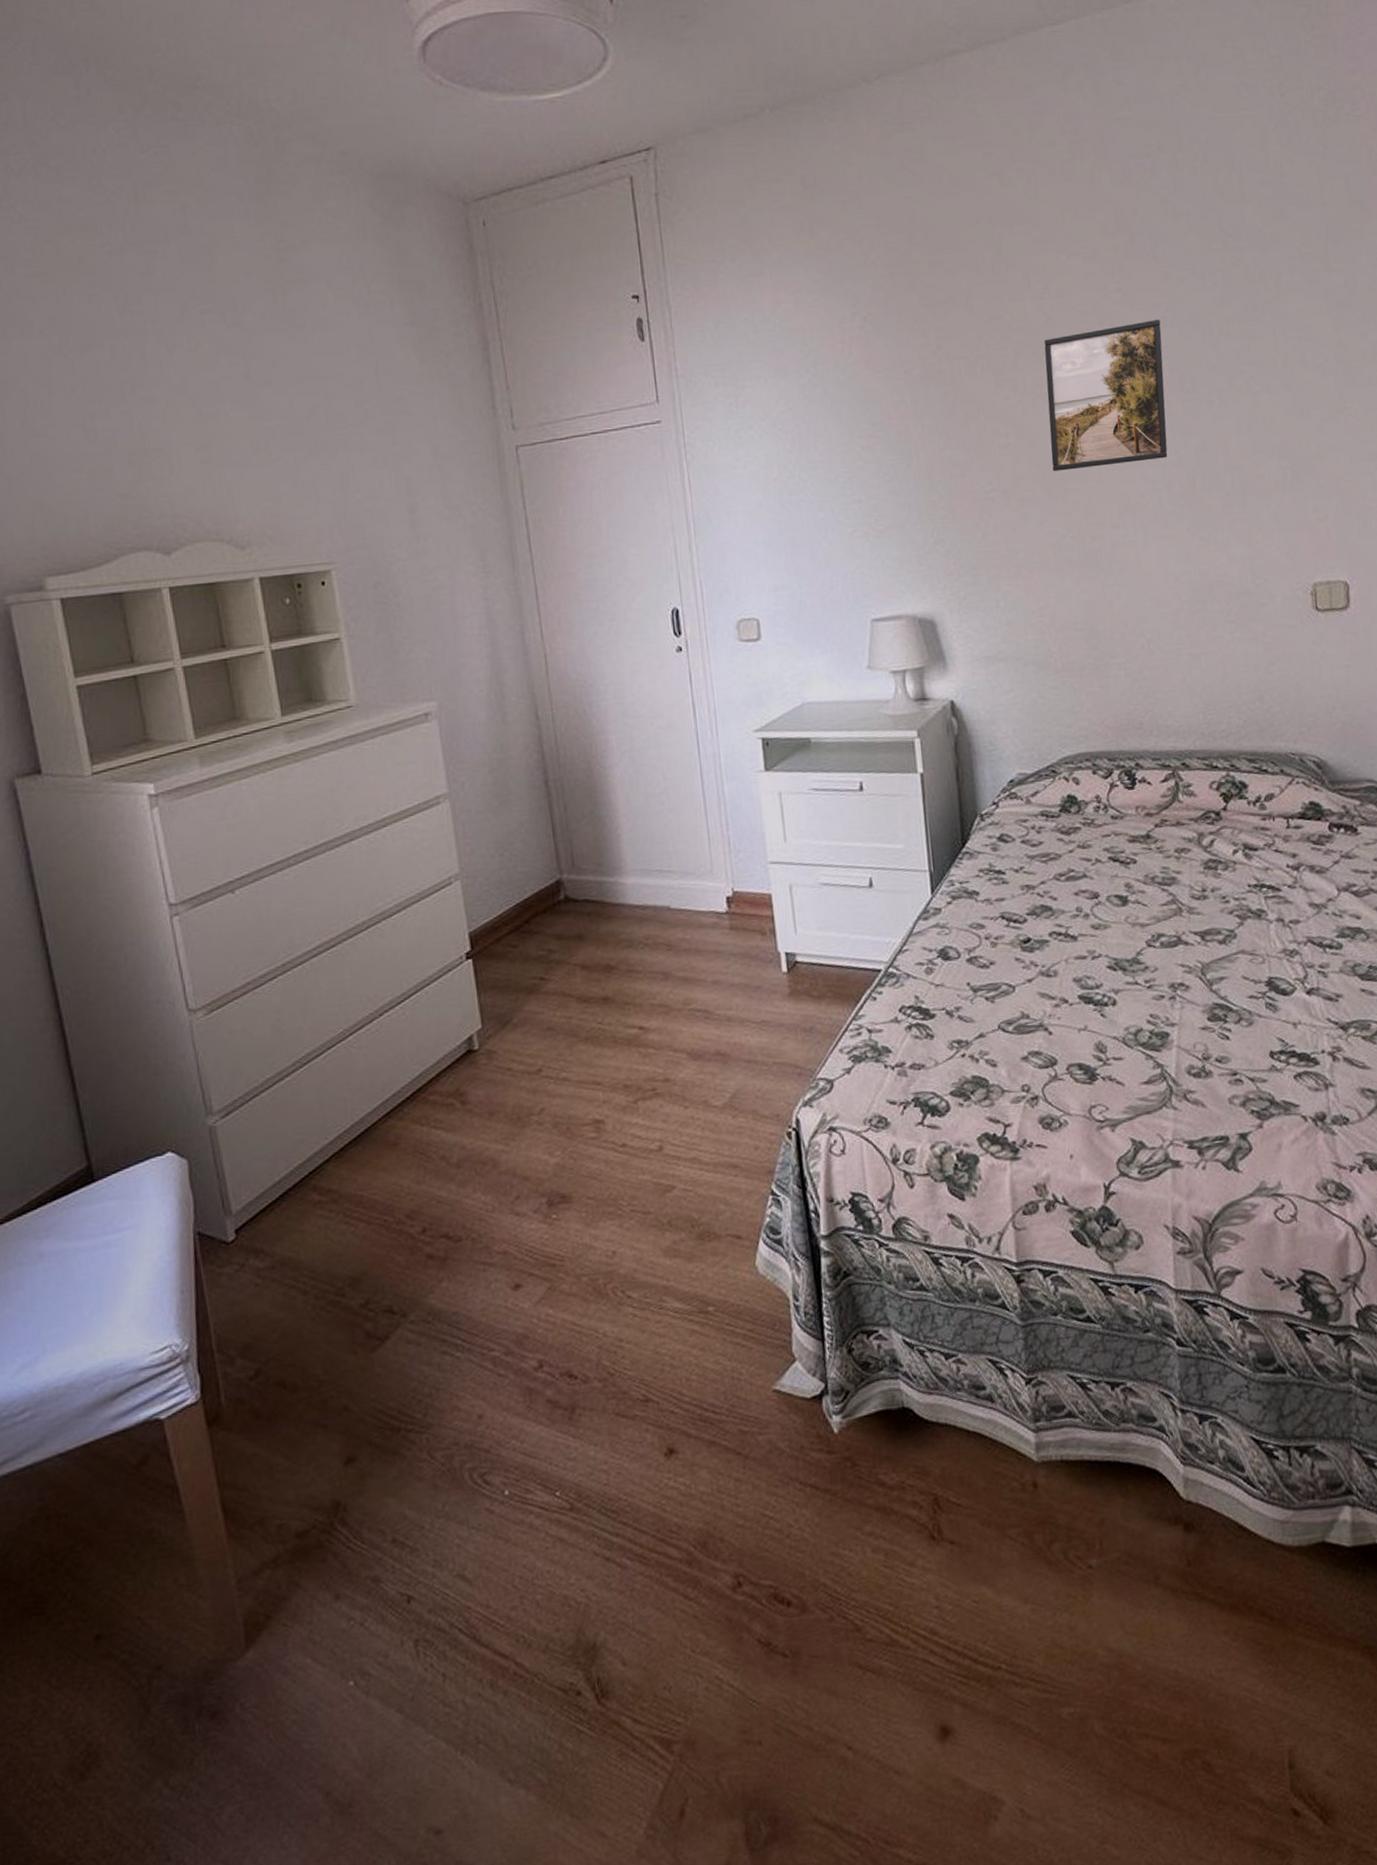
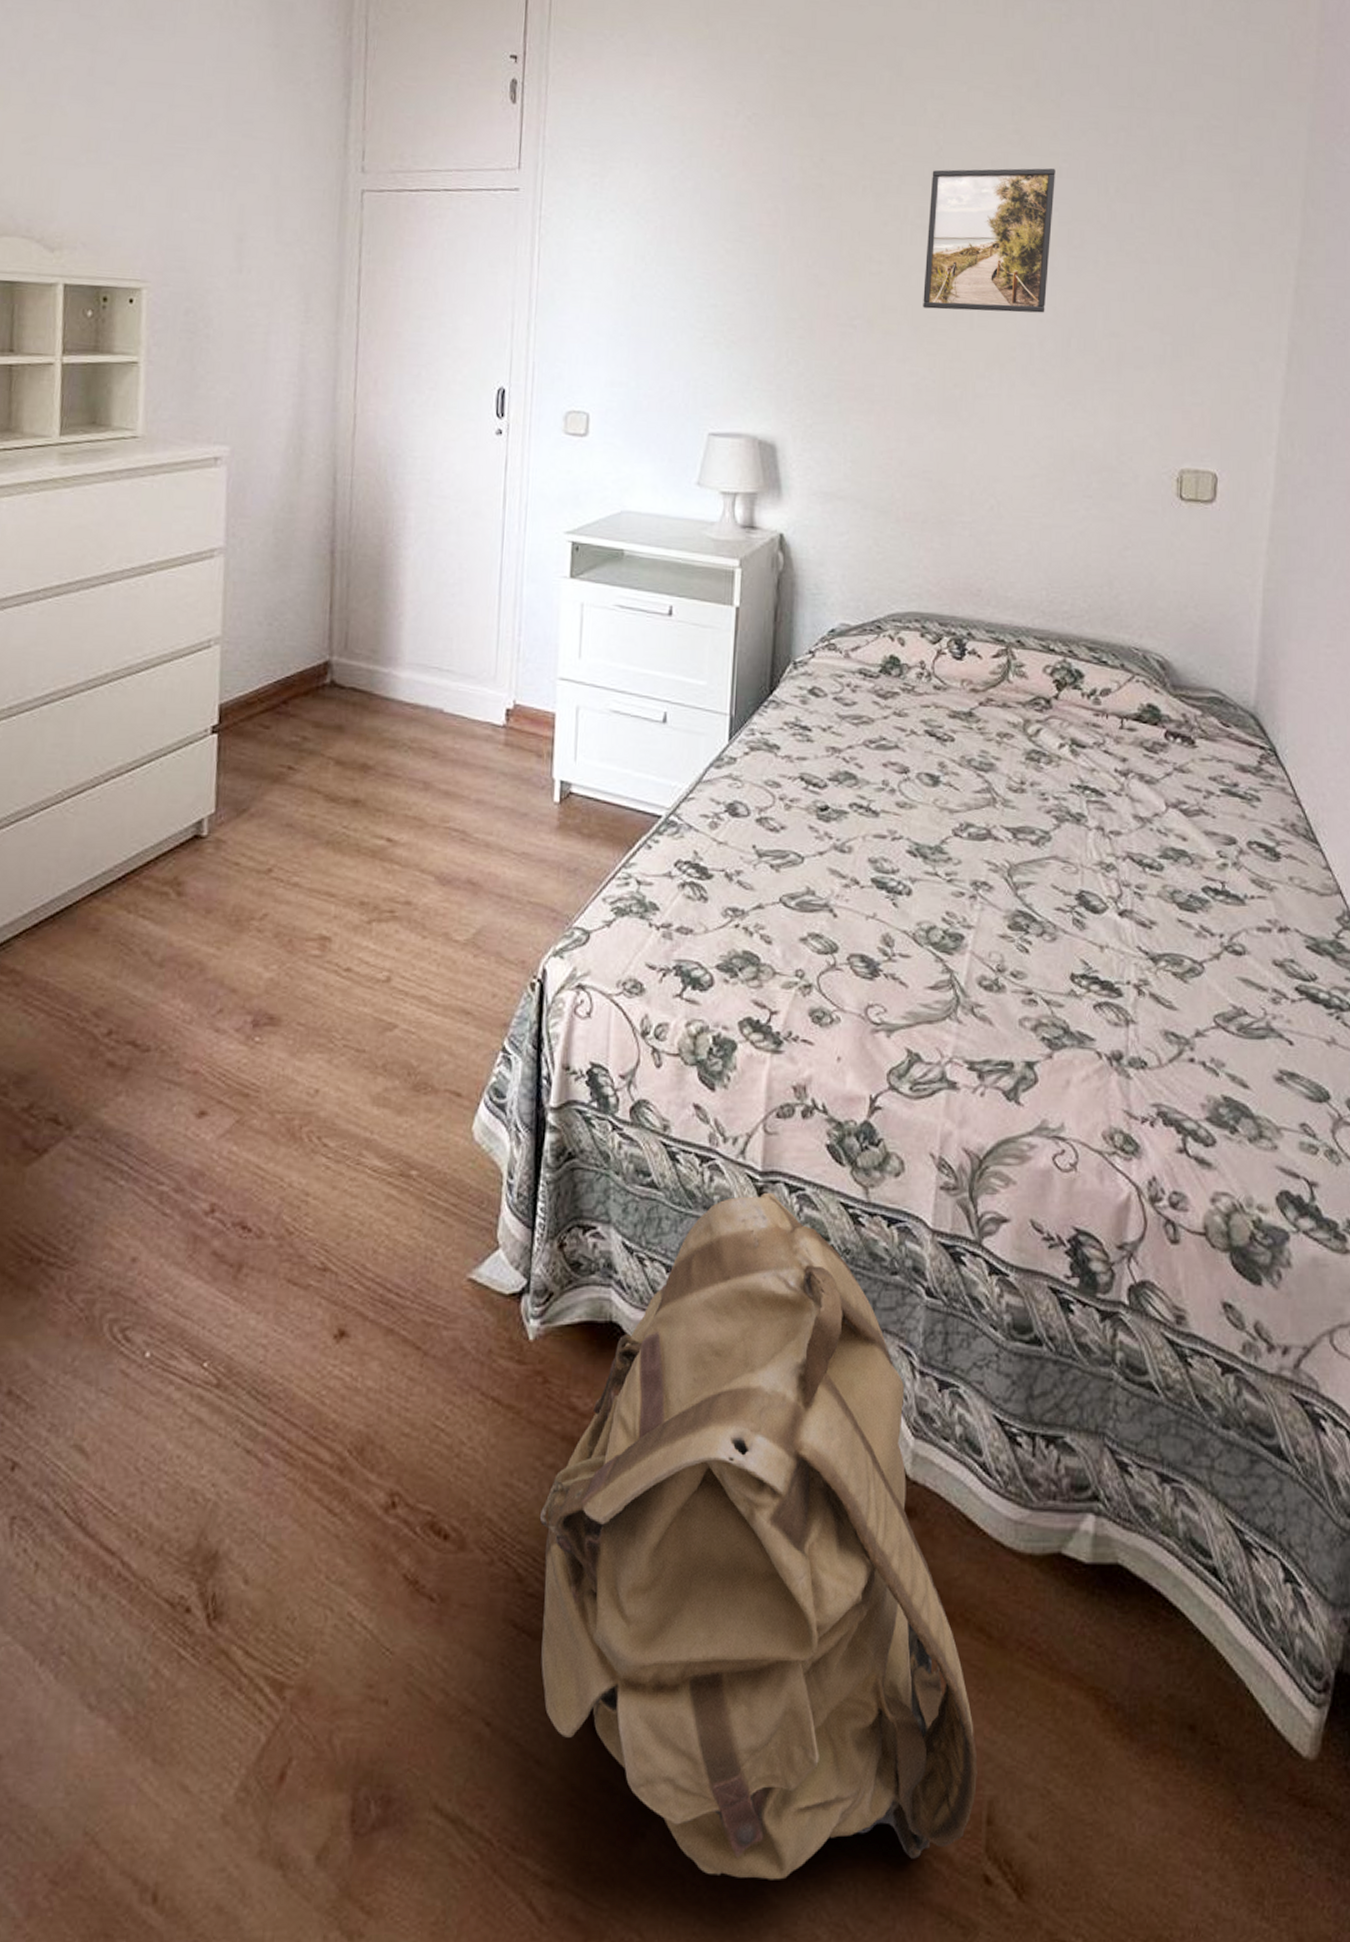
backpack: none [867,1278,1277,1841] -> present [540,1192,978,1880]

